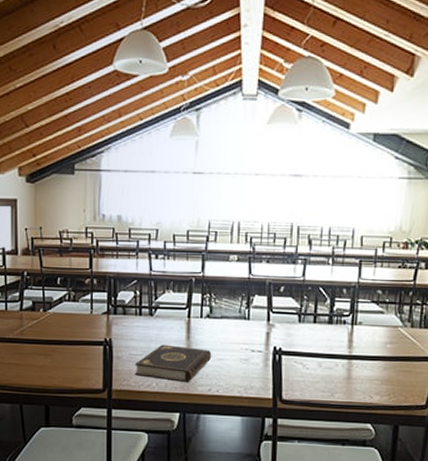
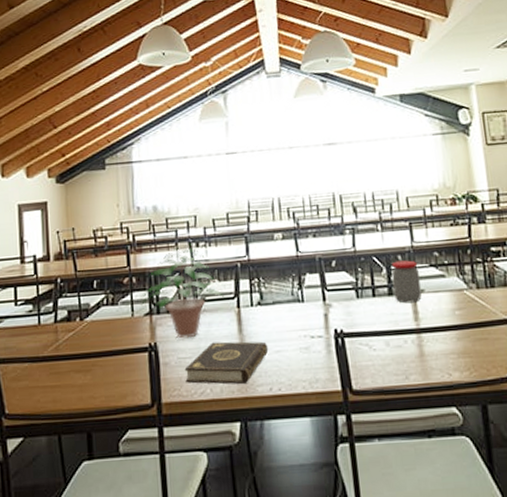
potted plant: none [99,254,179,339] -> present [140,243,225,339]
jar: none [333,294,361,333] -> present [391,260,422,304]

